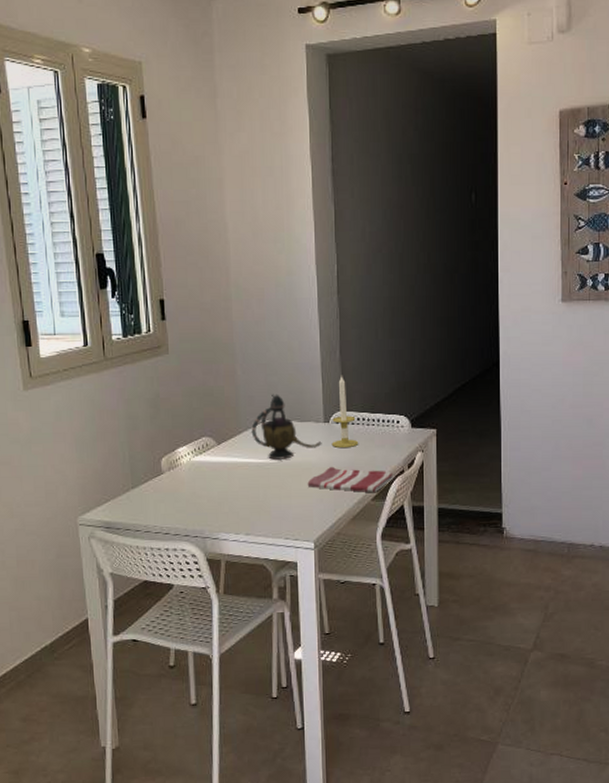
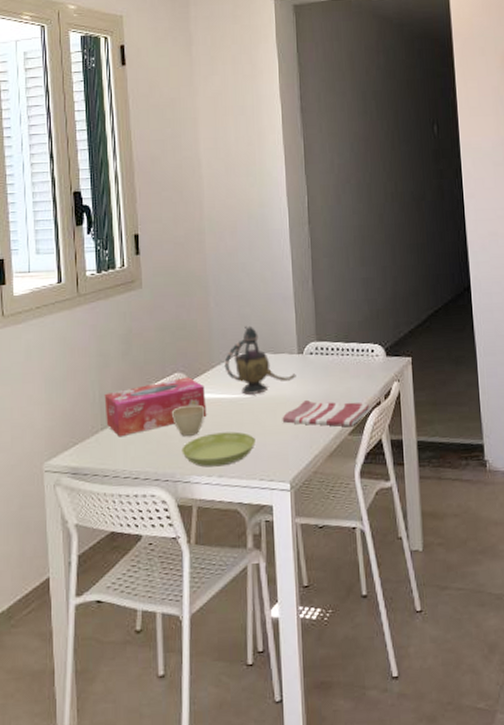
tissue box: none [134,441,234,496] -> present [104,377,207,437]
cup: none [199,467,233,497] -> present [171,404,205,436]
saucer: none [210,494,281,526] -> present [181,431,256,467]
candle: present [331,375,359,449] -> none [306,304,334,380]

